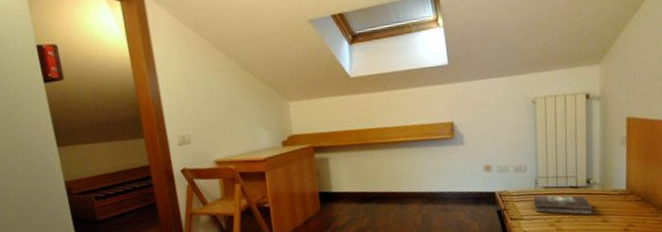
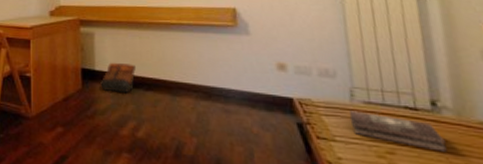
backpack: none [338,182,369,210] -> present [100,62,136,94]

